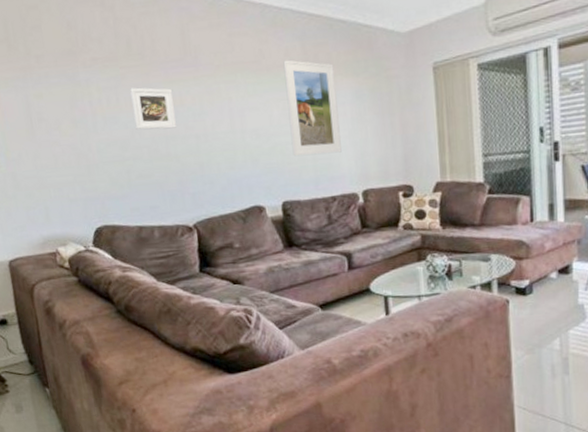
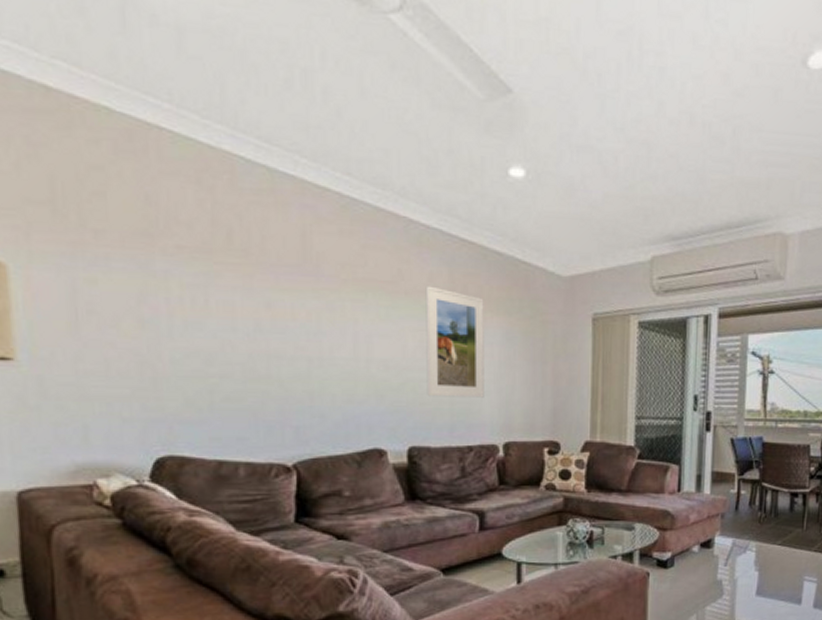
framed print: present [130,87,176,130] -> none [225,290,283,346]

